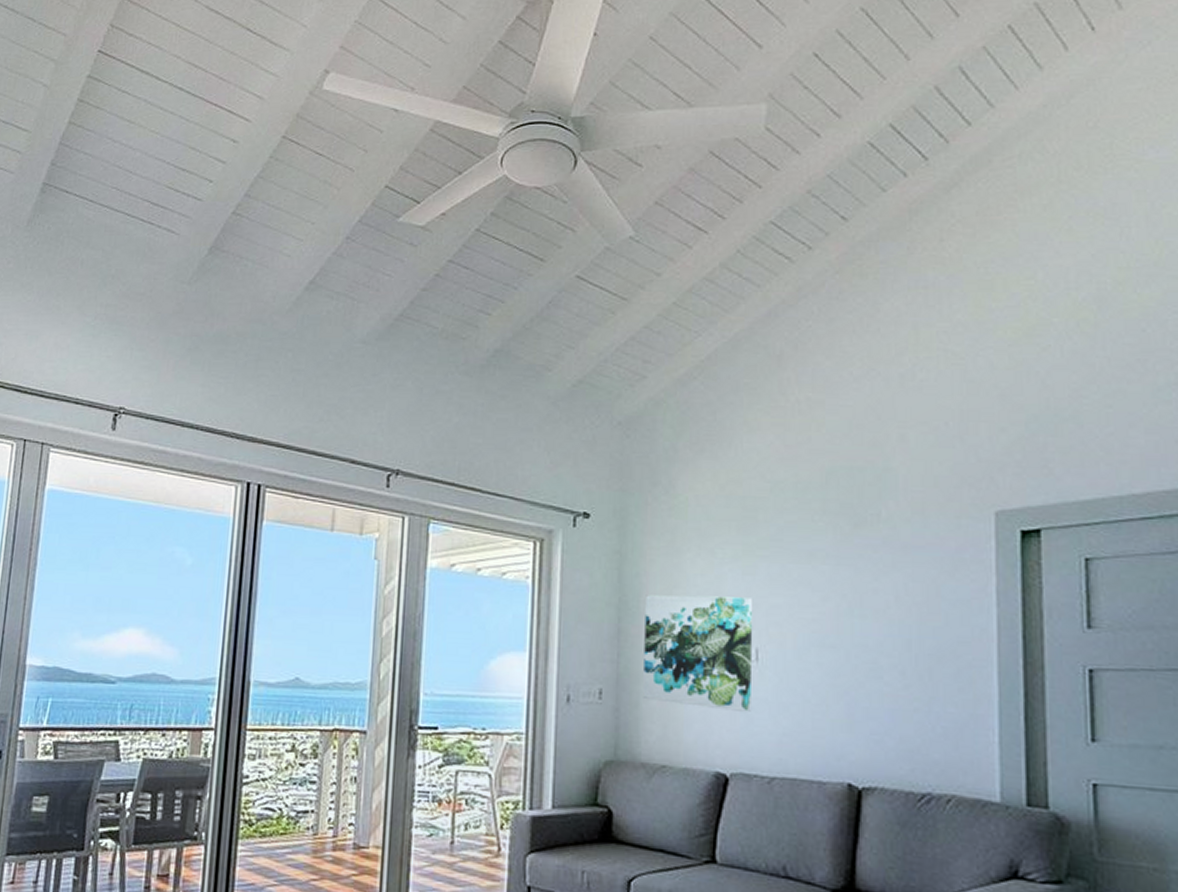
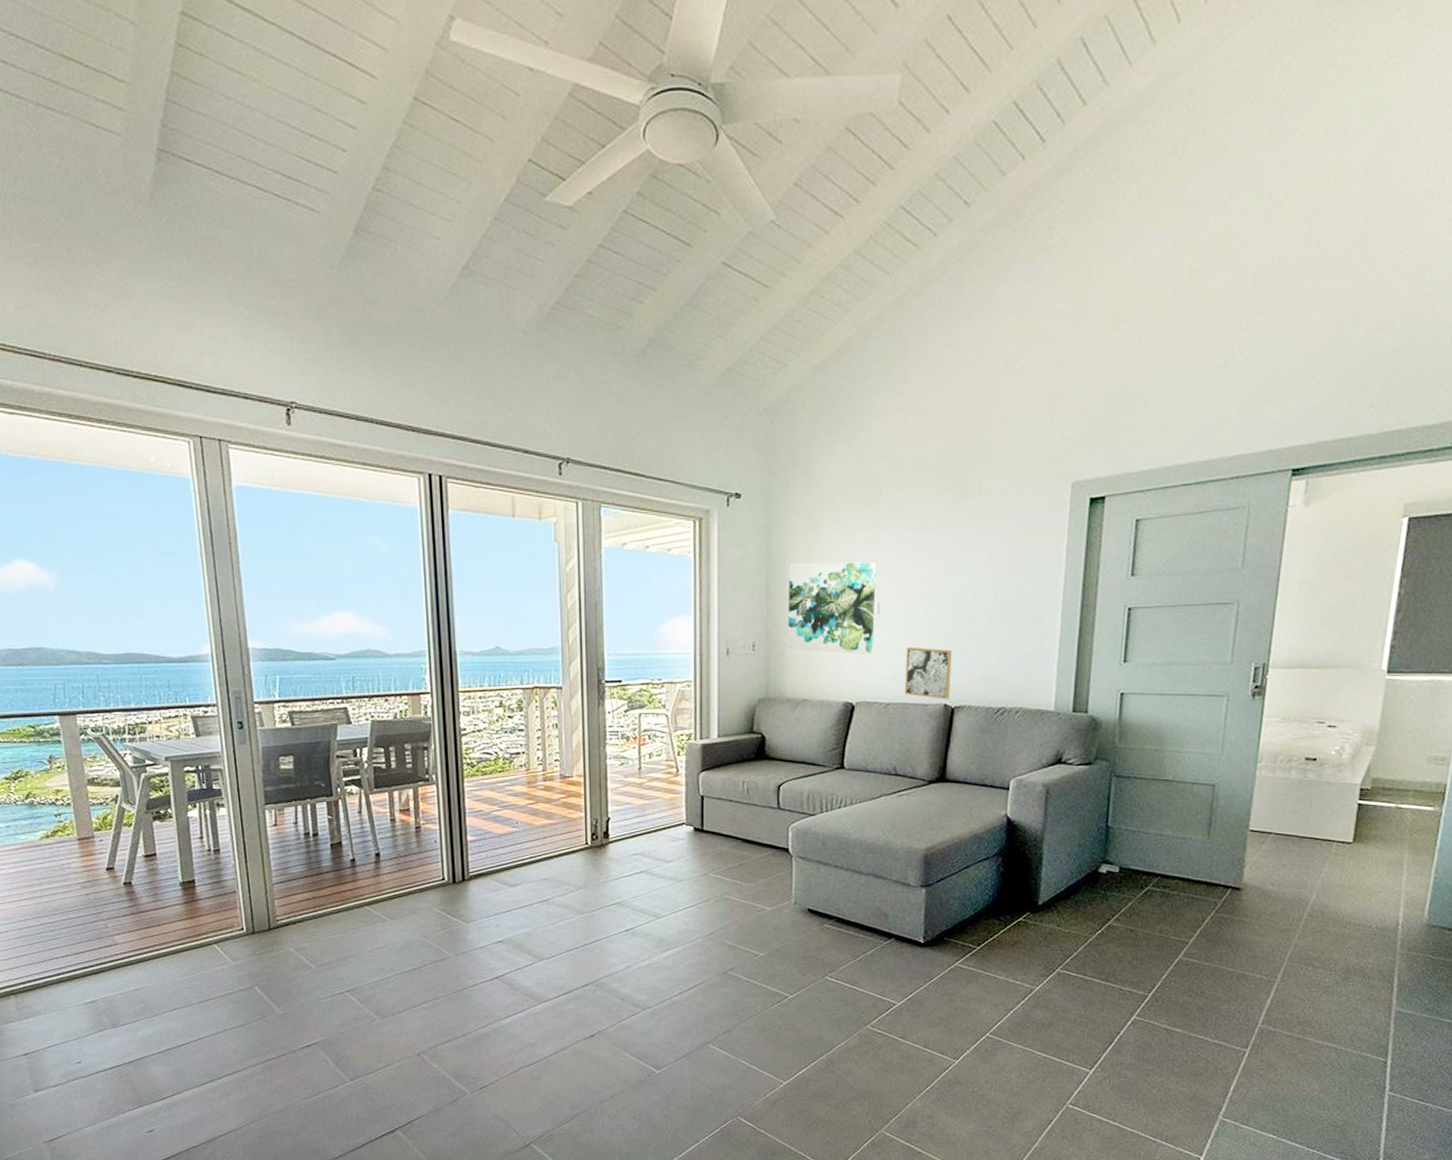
wall art: none [793,704,855,778] -> present [904,646,952,699]

